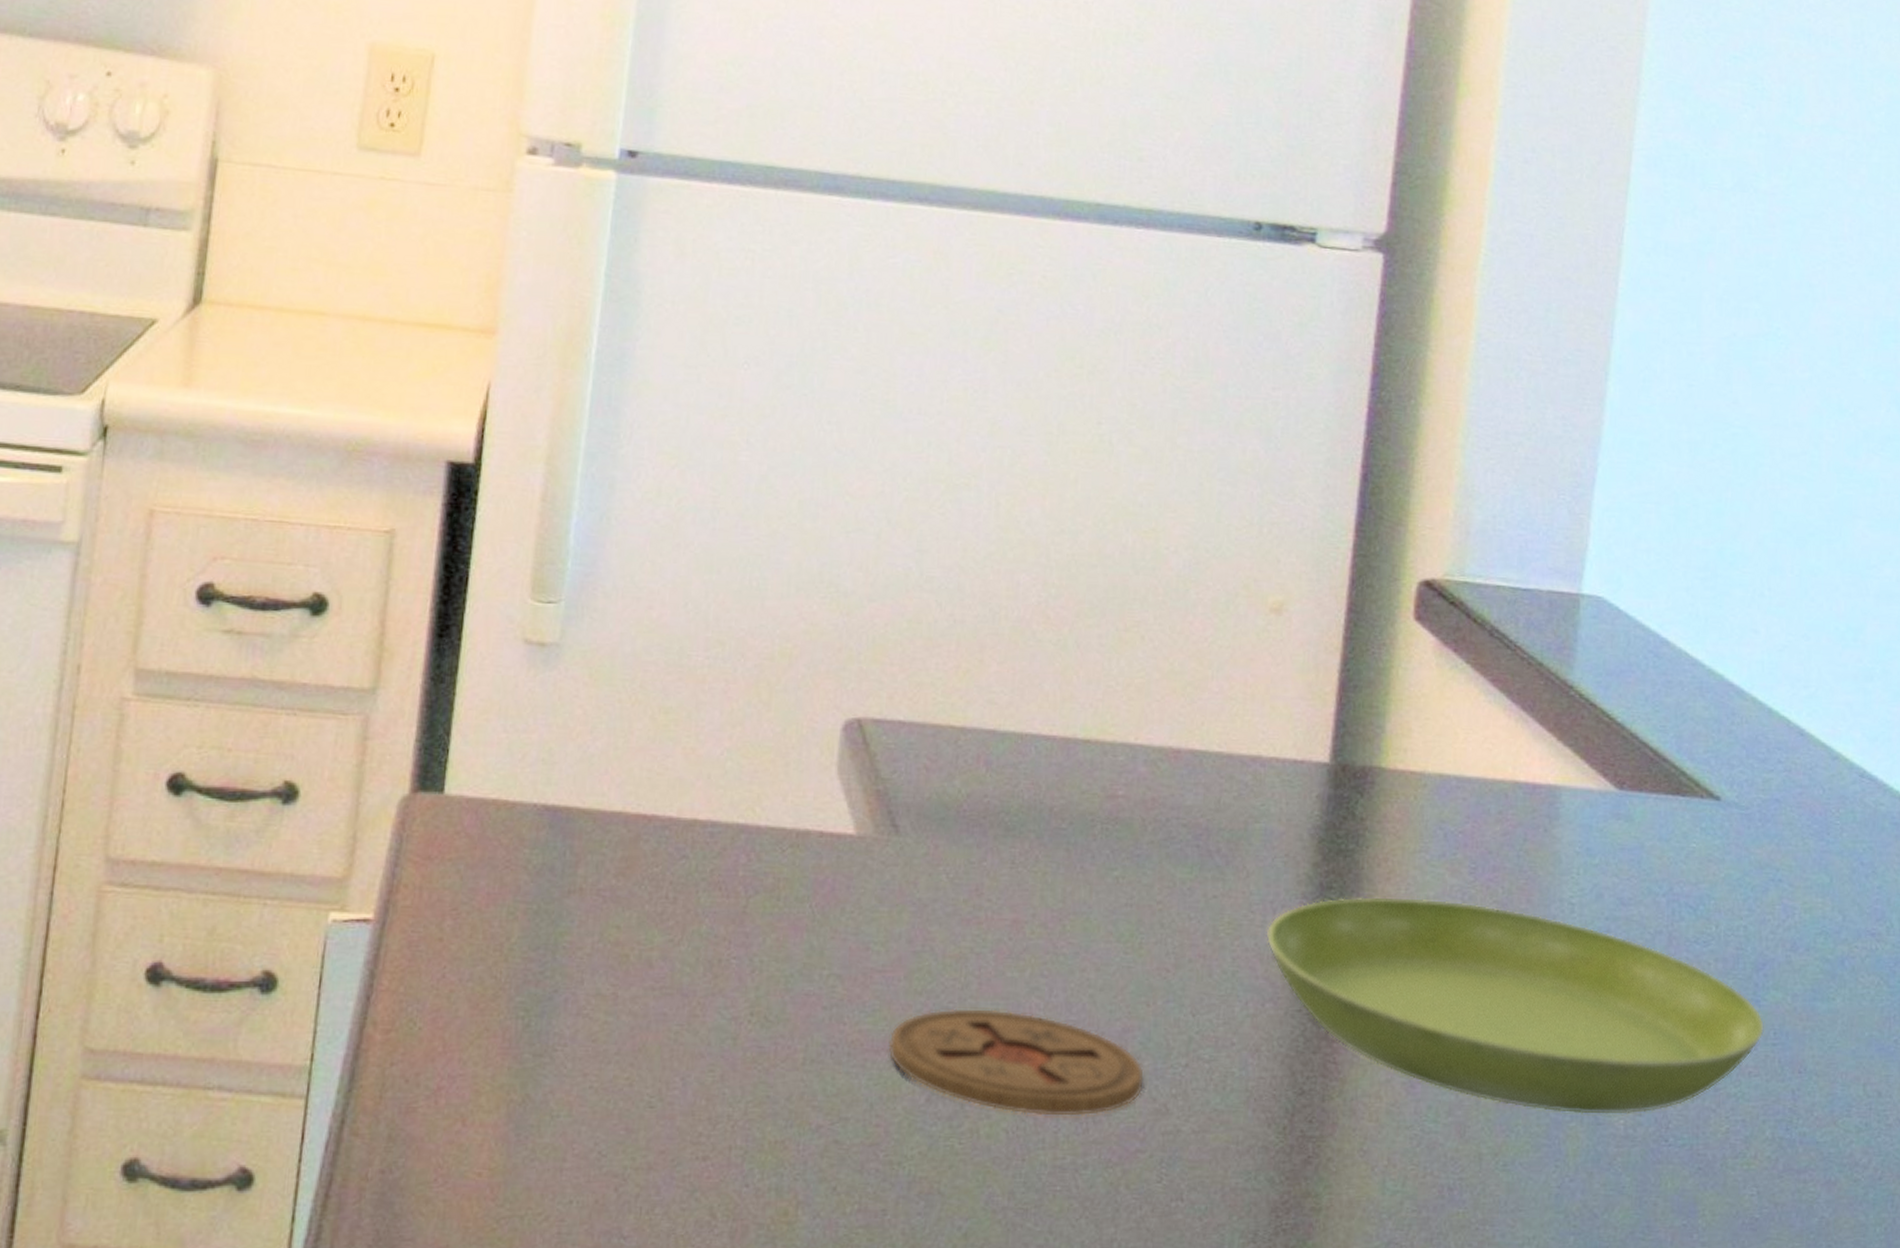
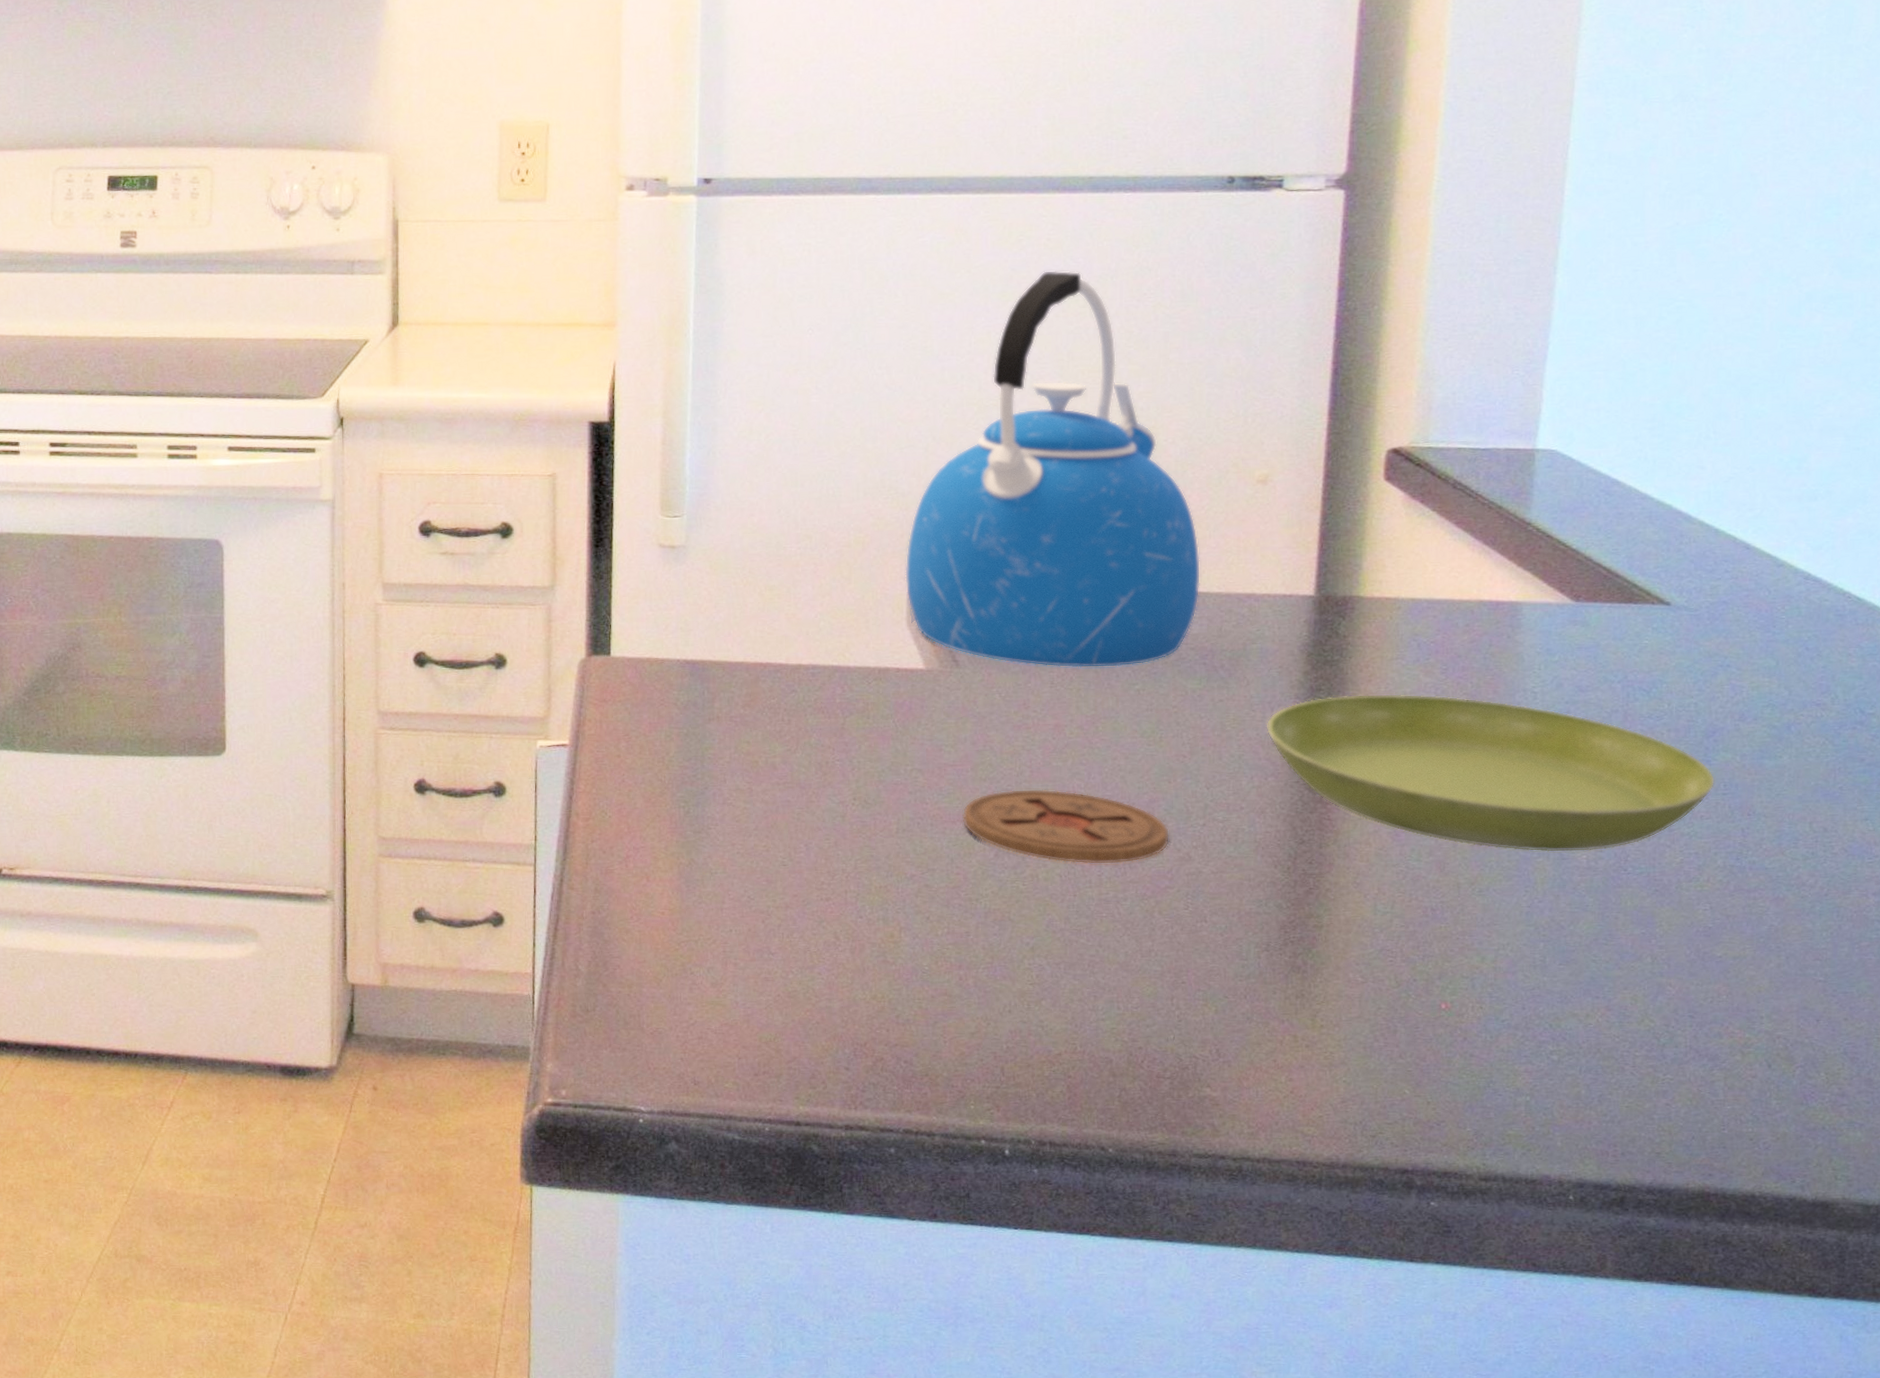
kettle: none [839,316,1200,846] -> present [905,270,1201,668]

